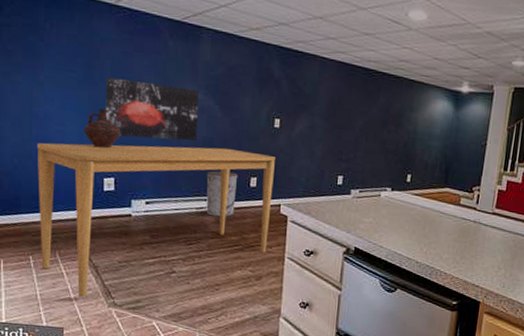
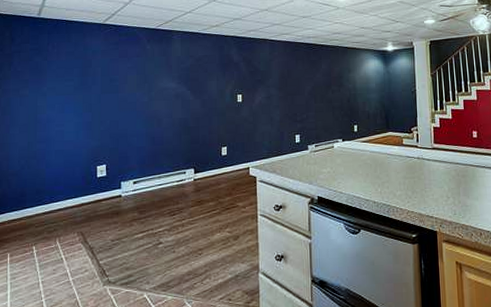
dining table: present [36,142,275,297] -> none [40,125,241,279]
ceramic jug: present [84,109,121,149] -> none [80,108,111,141]
wall art: present [105,77,199,141] -> none [97,80,174,128]
trash can: present [206,170,238,217] -> none [184,145,211,187]

